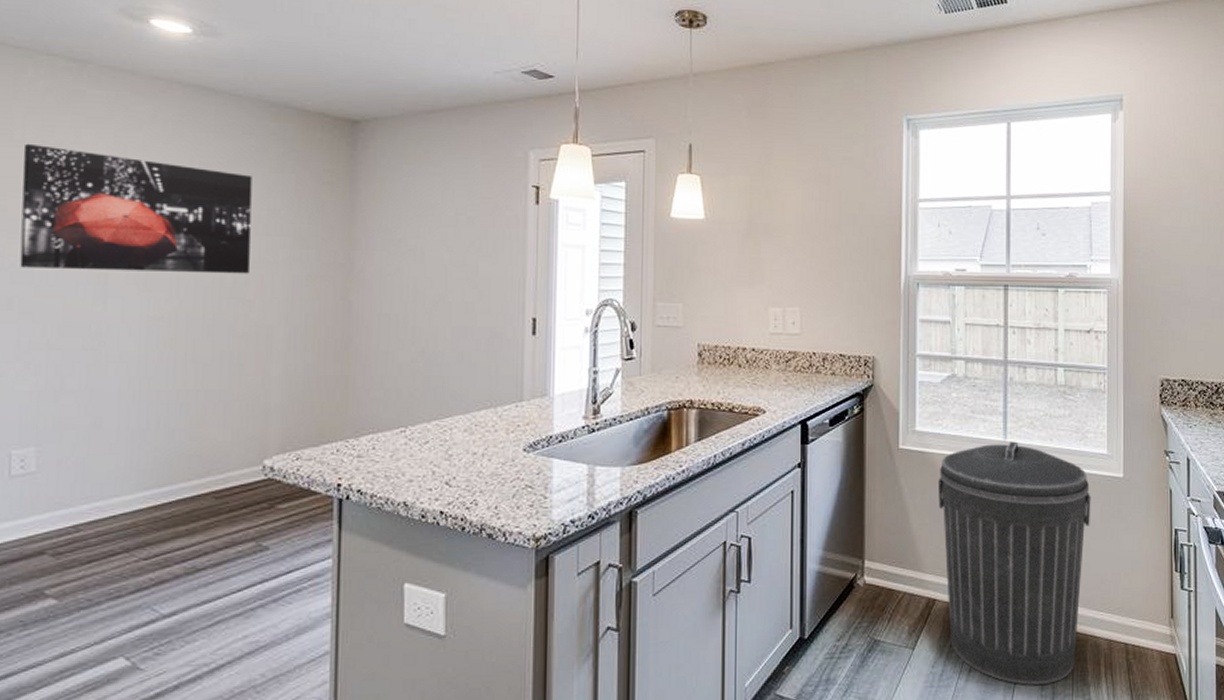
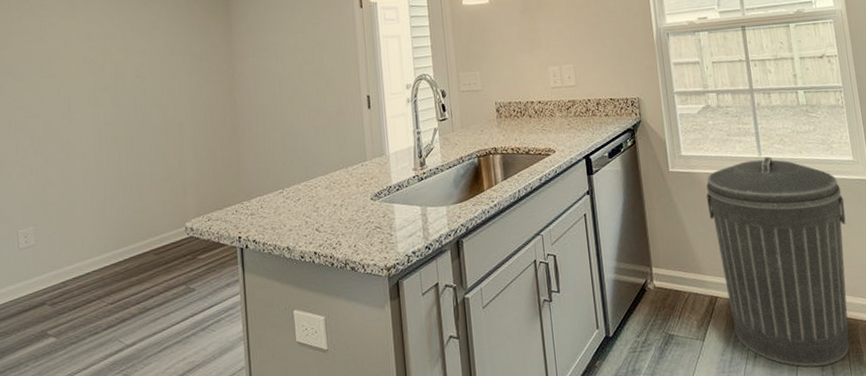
wall art: present [20,143,252,274] -> none [10,10,163,98]

